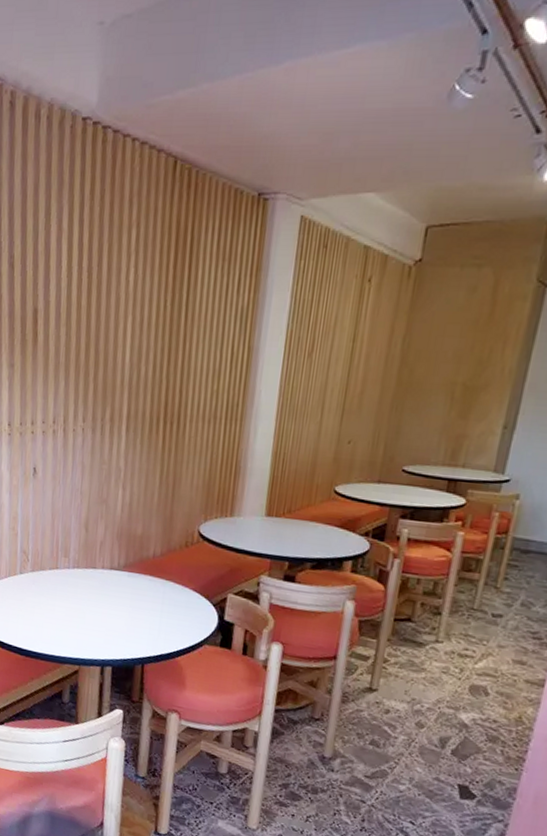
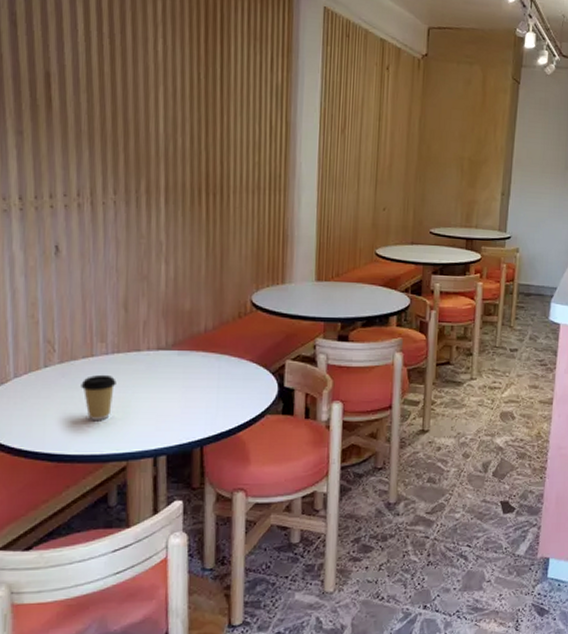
coffee cup: none [46,585,75,626] -> present [81,374,116,420]

